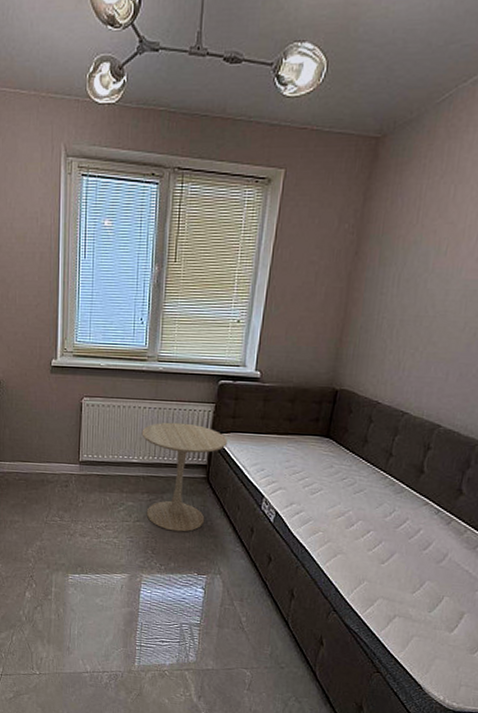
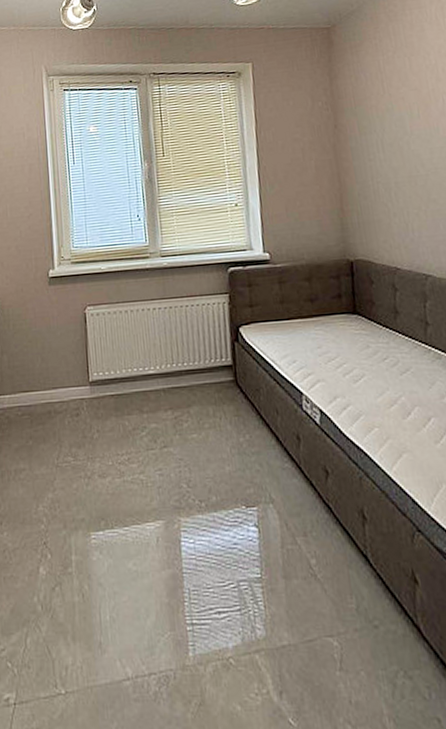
side table: present [141,422,227,532] -> none [154,319,250,454]

